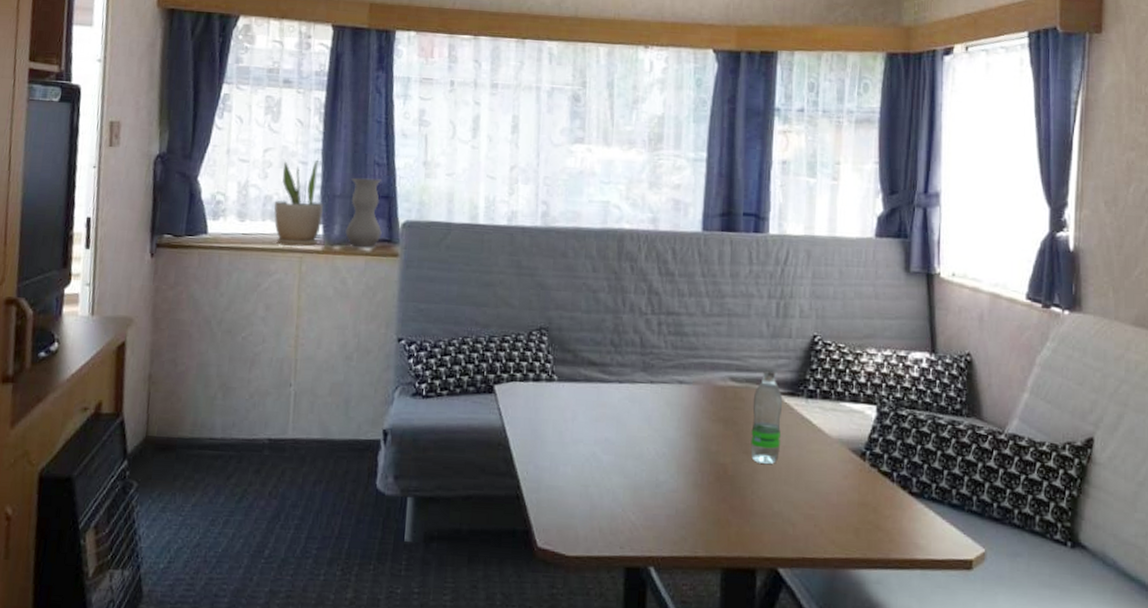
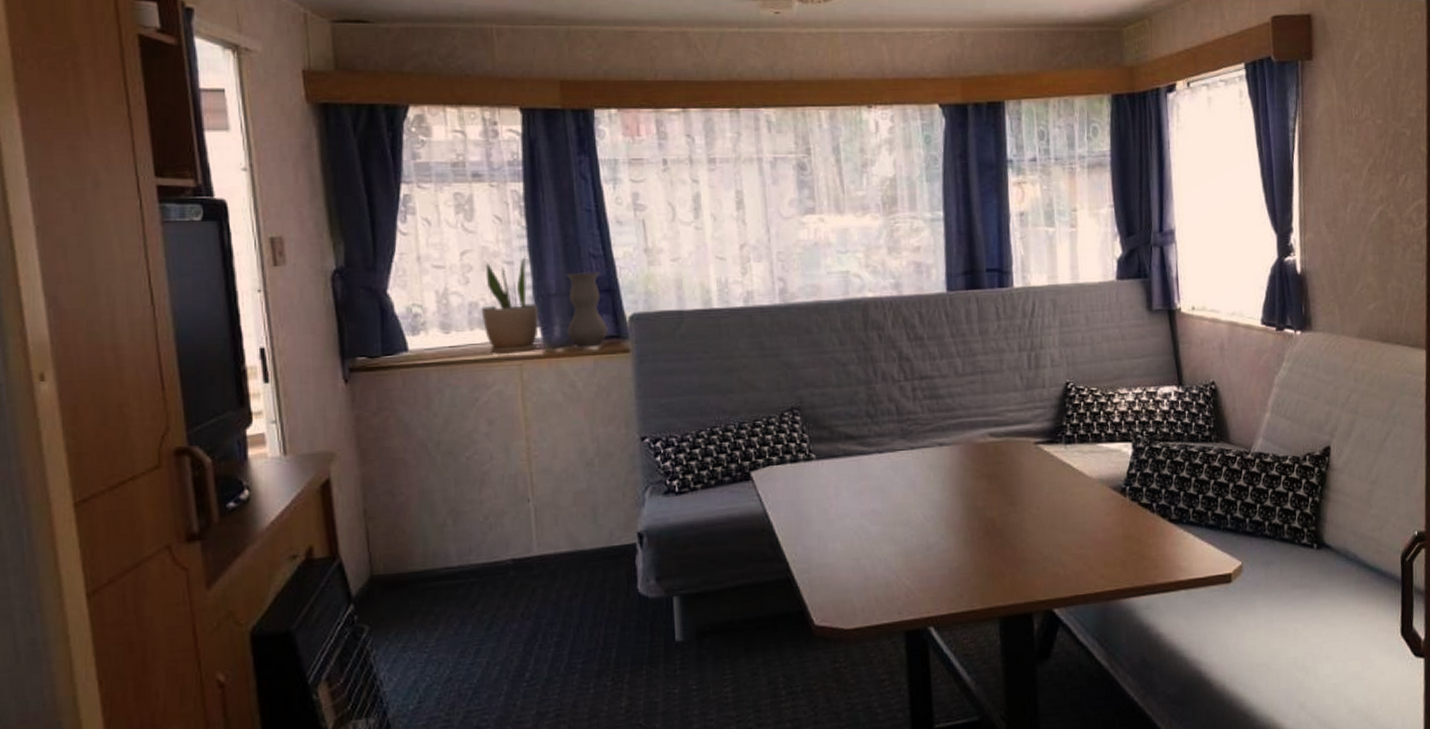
bottle: present [750,370,783,464] -> none [1013,422,1044,513]

